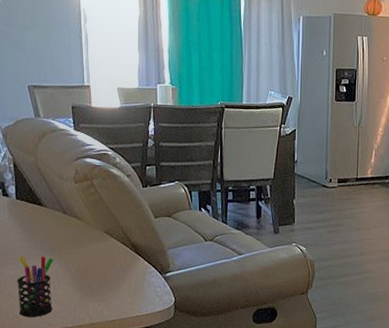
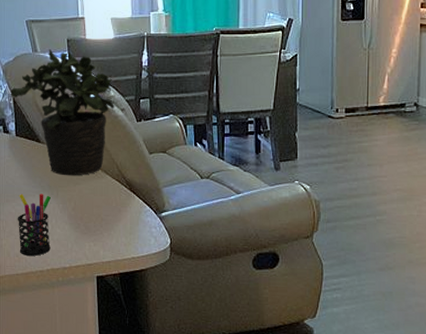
potted plant: none [10,115,120,239] -> present [10,49,114,176]

